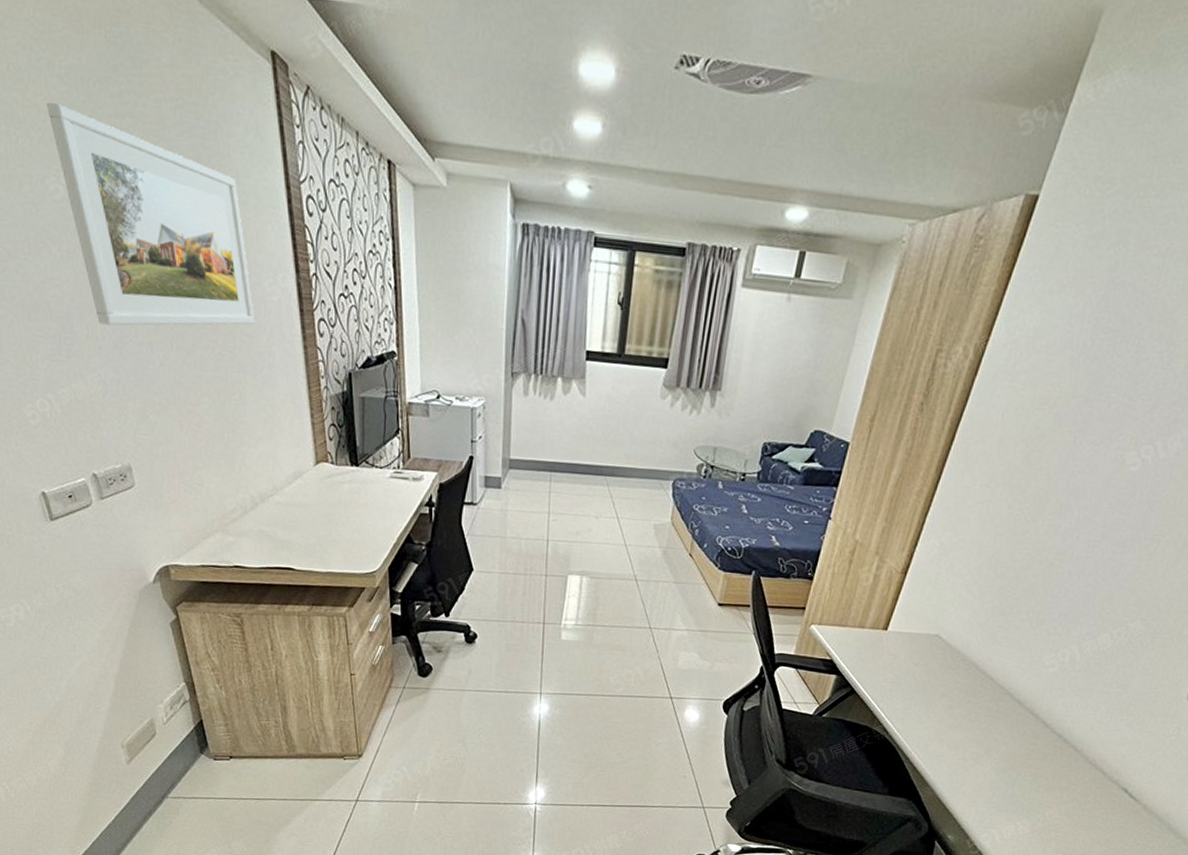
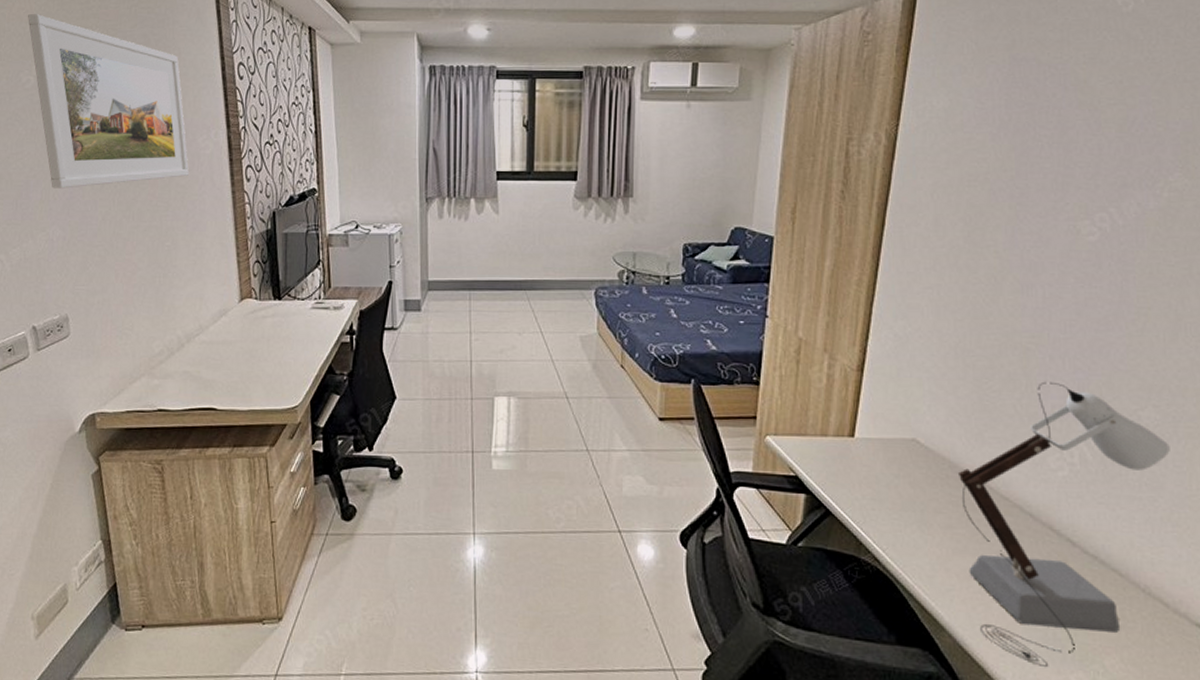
desk lamp: none [956,593,1145,815] -> present [957,381,1170,667]

